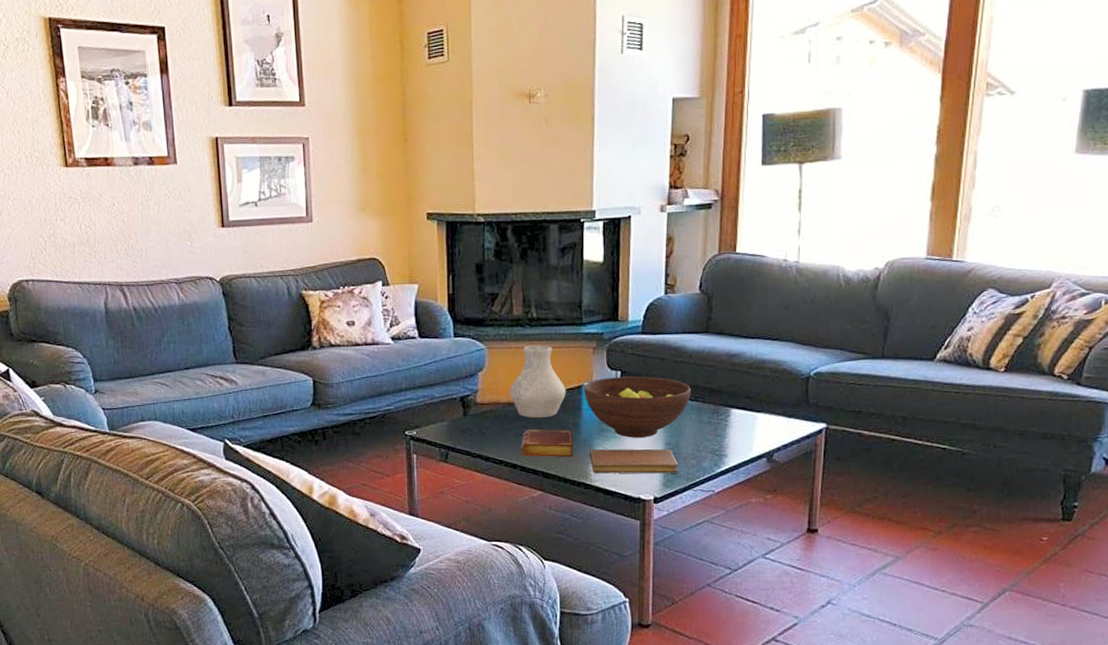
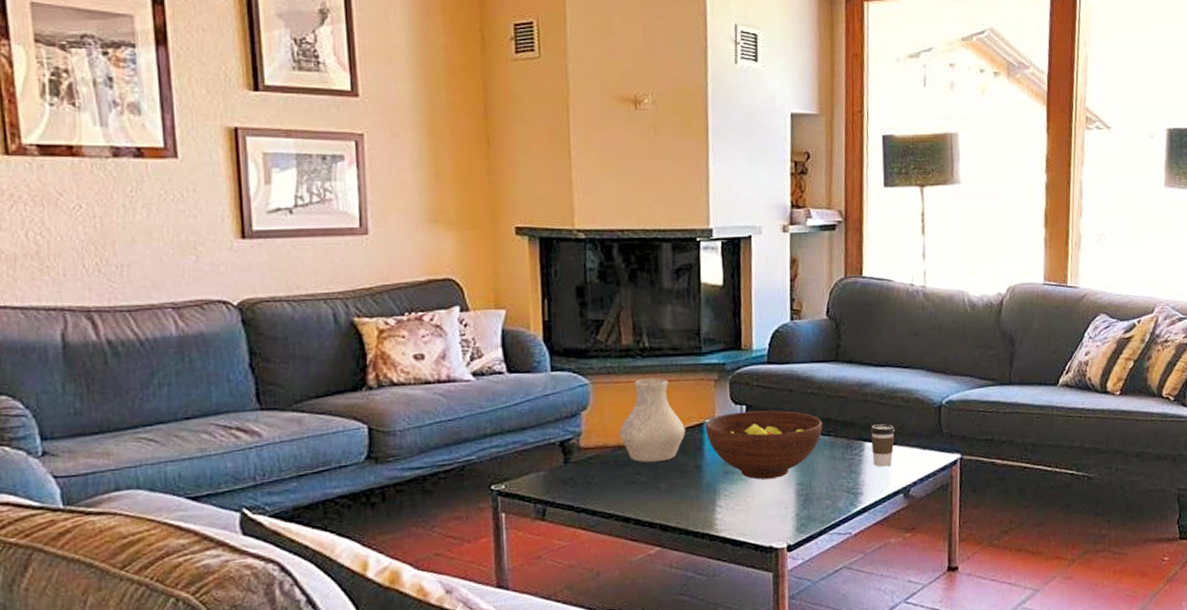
book: present [521,429,574,458] -> none [634,474,696,508]
notebook: present [590,449,678,474] -> none [714,490,812,523]
coffee cup: none [736,392,762,432] -> present [870,424,896,467]

